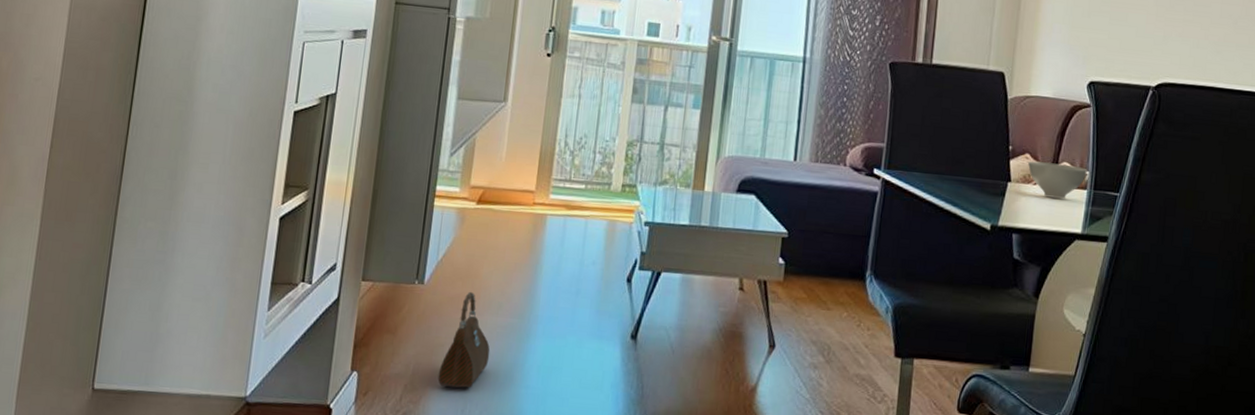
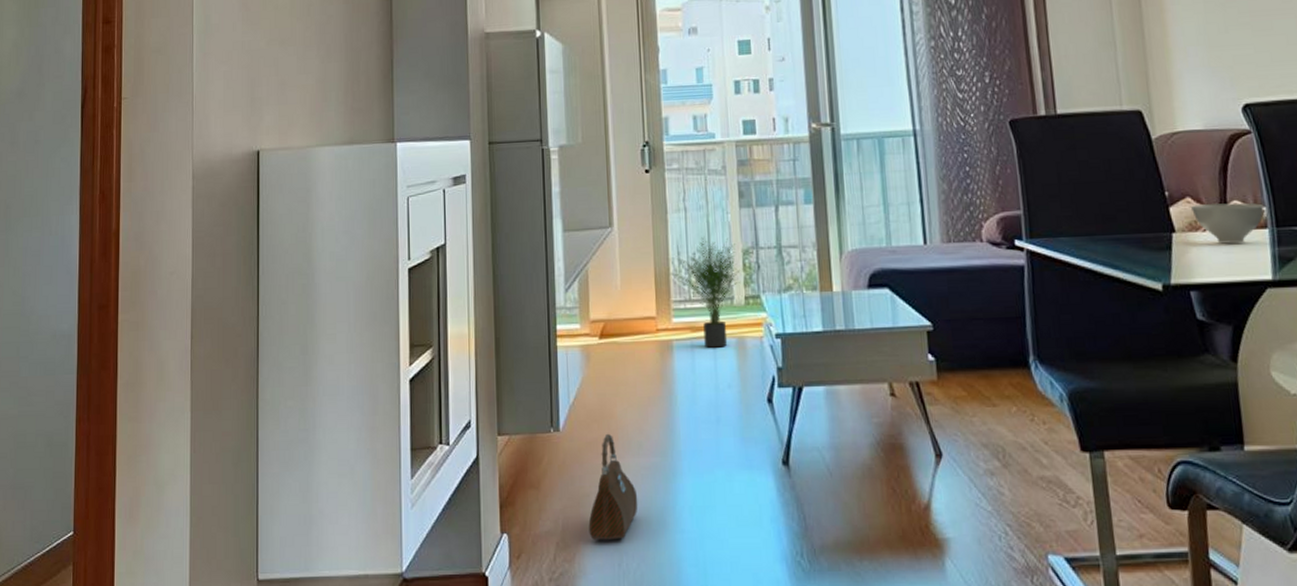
potted plant: none [556,123,622,227] -> present [671,236,740,348]

